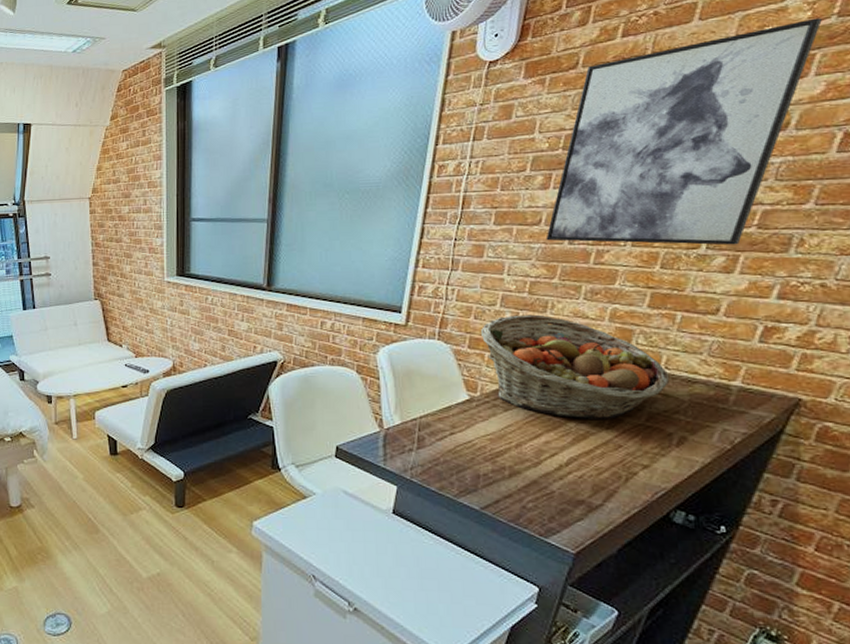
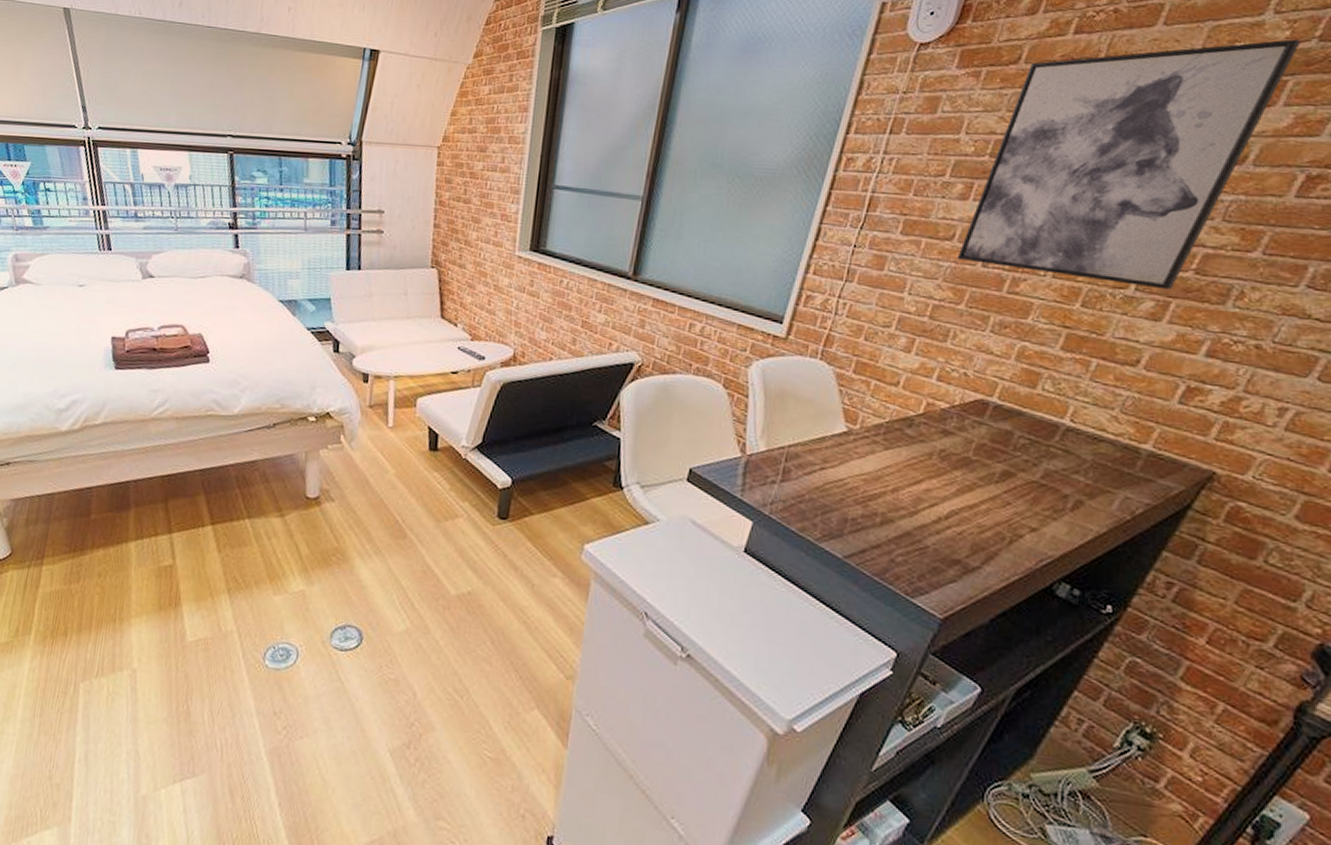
fruit basket: present [480,314,670,419] -> none [869,340,1074,472]

